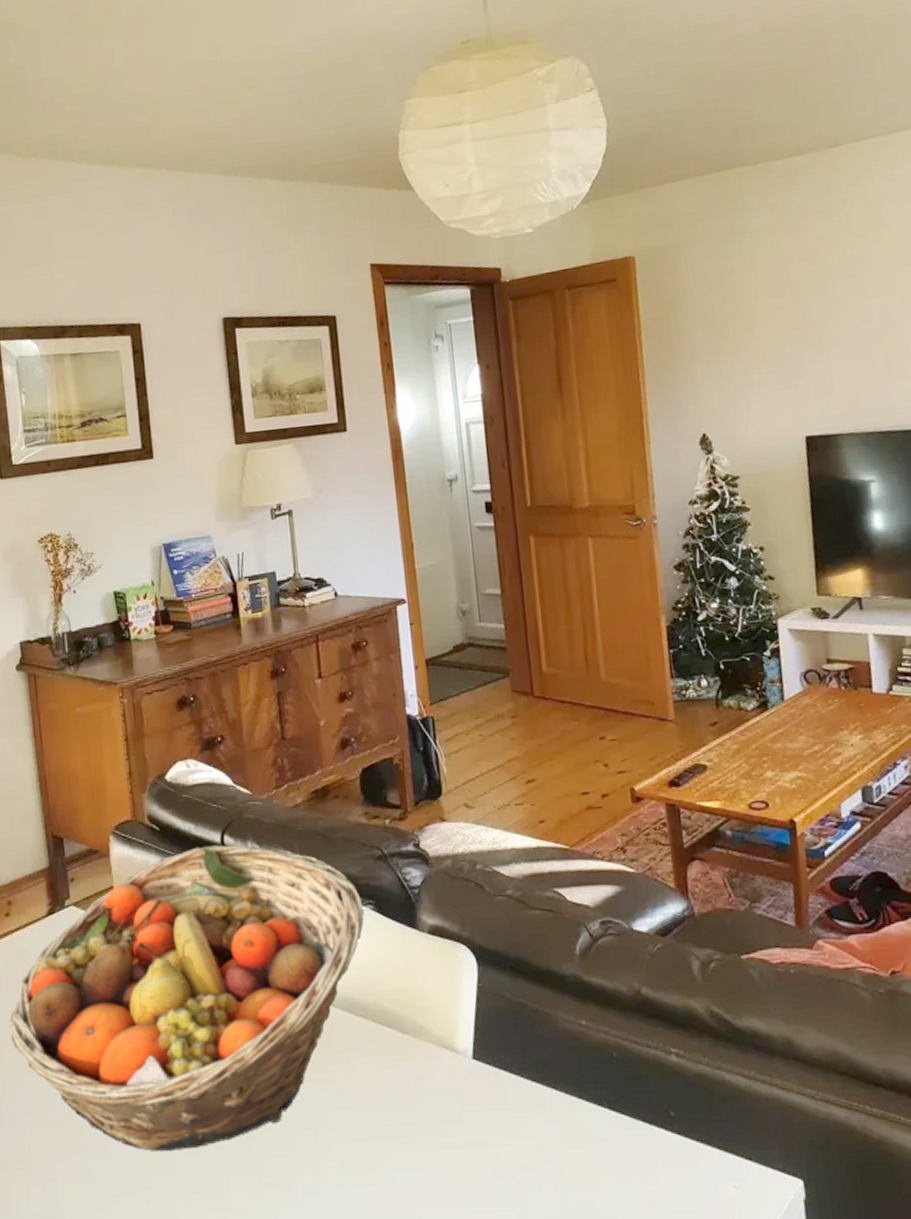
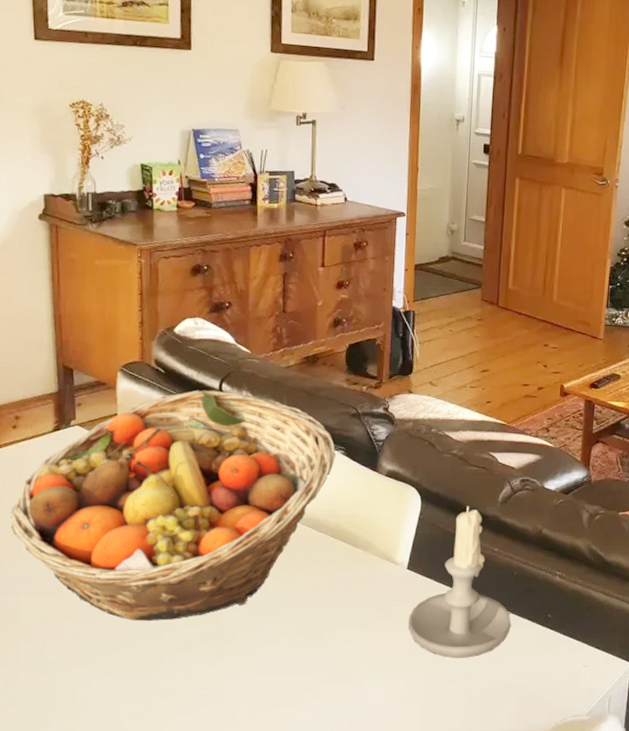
candle: none [484,964,622,1184] -> present [408,506,511,658]

